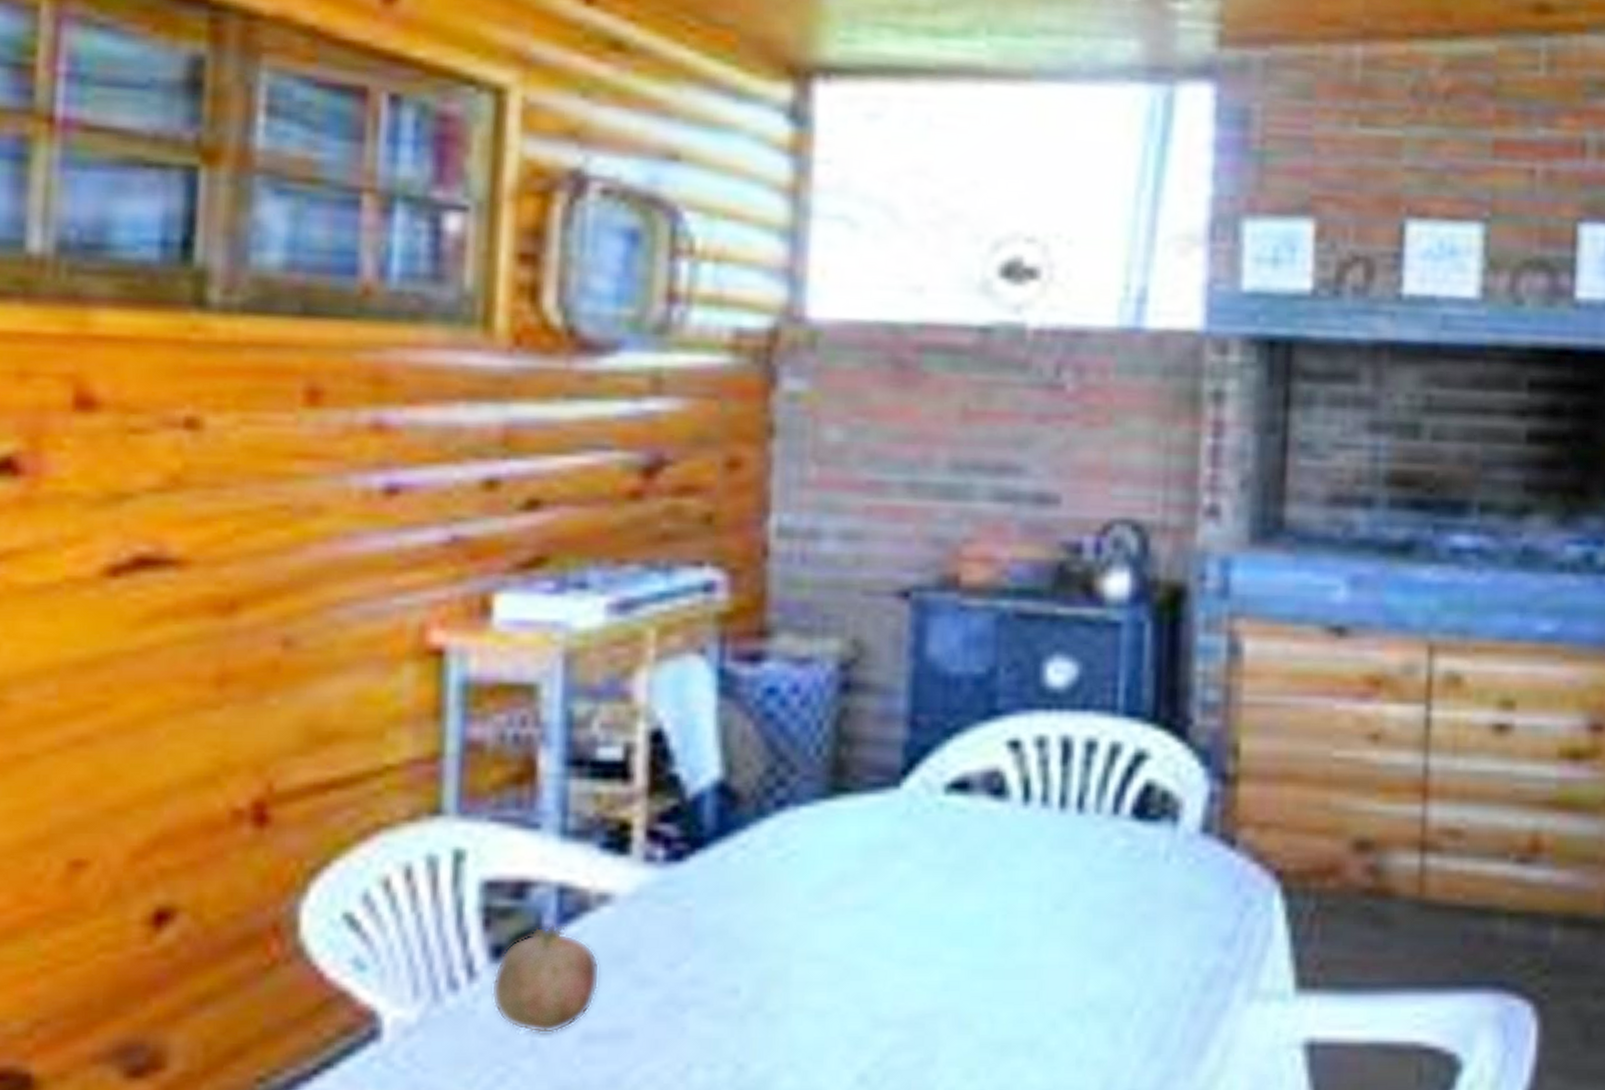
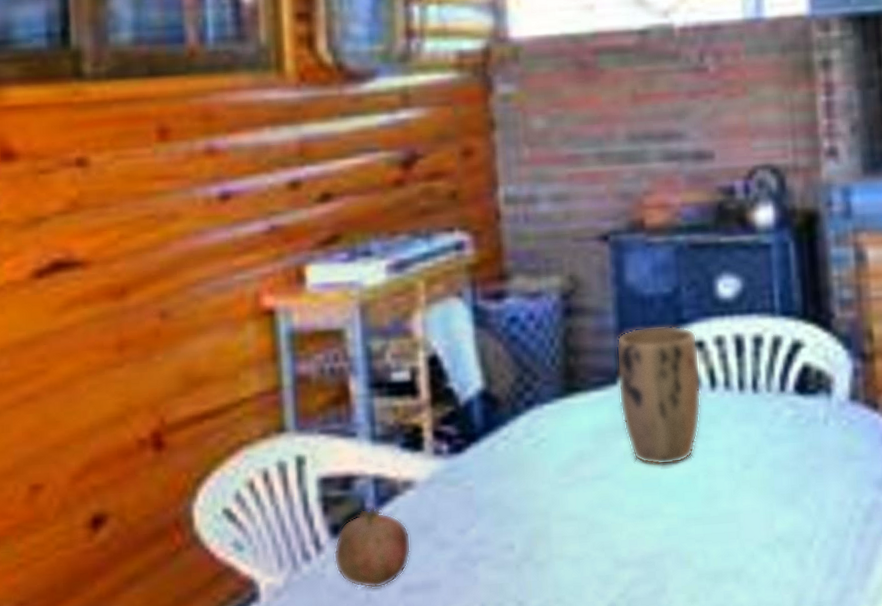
plant pot: none [901,716,1013,898] -> present [616,325,702,466]

